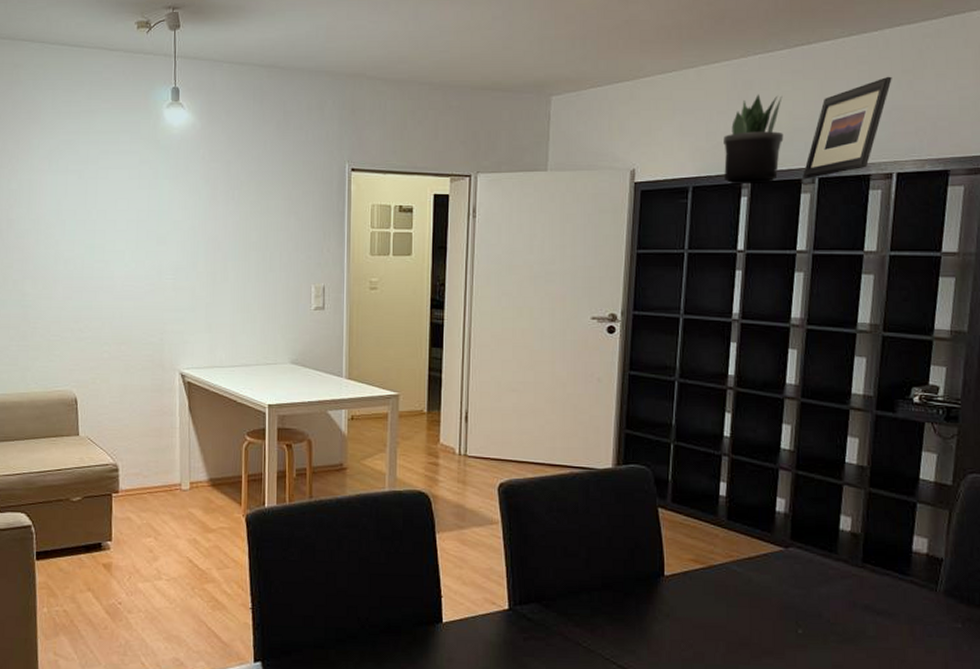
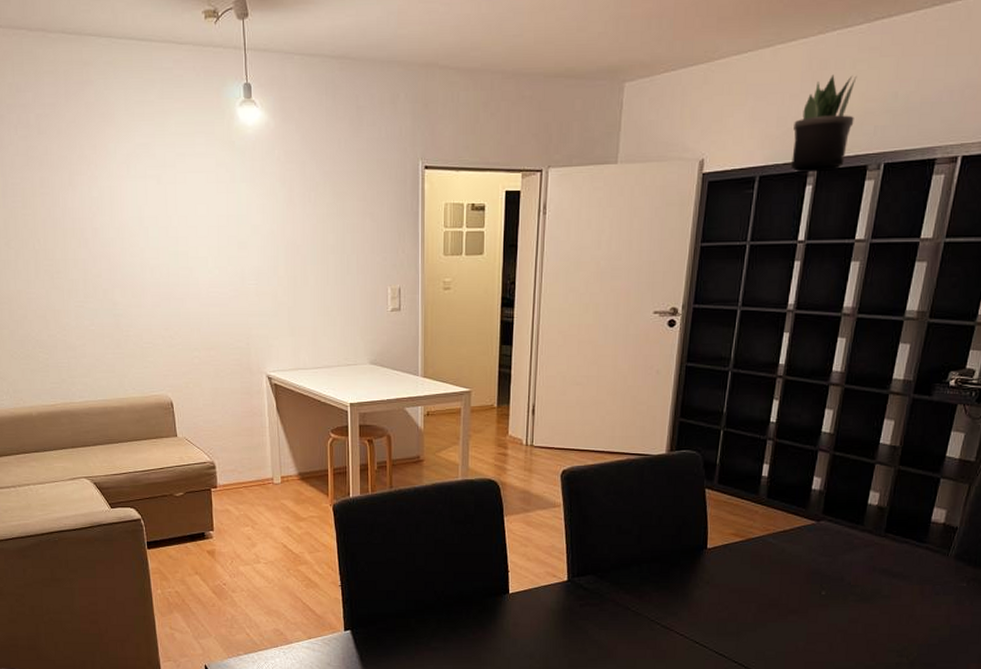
picture frame: present [803,76,892,178] -> none [869,51,970,164]

